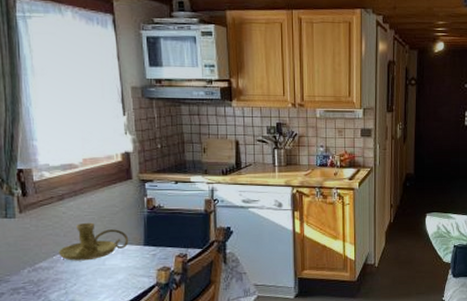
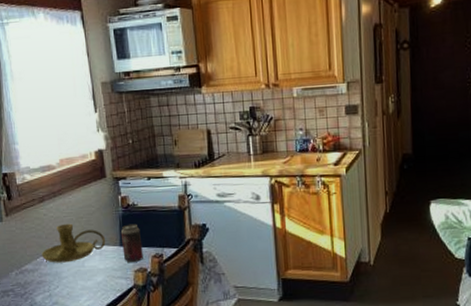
beverage can: none [144,225,167,261] -> present [120,223,143,262]

